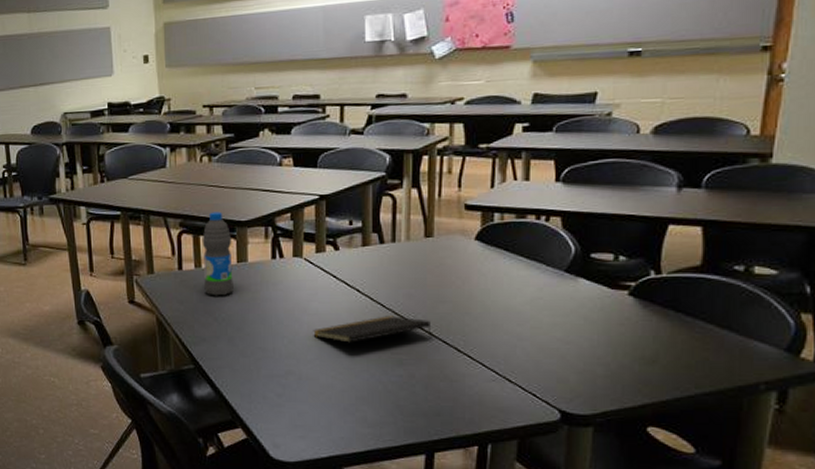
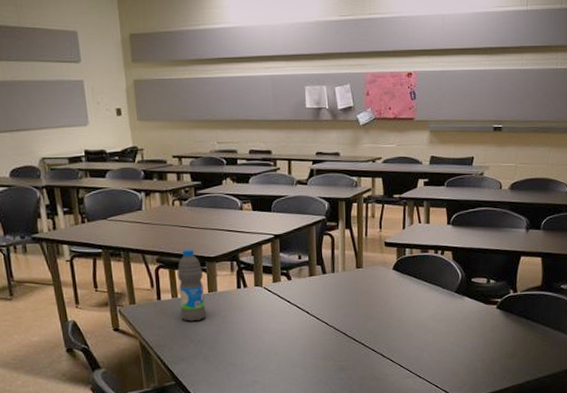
notepad: present [313,316,432,343] -> none [273,331,364,355]

